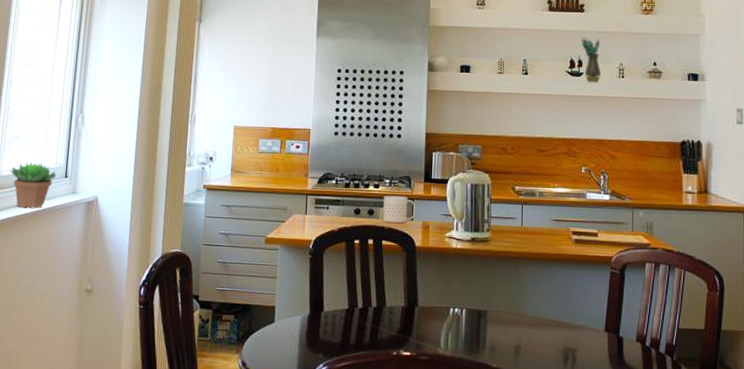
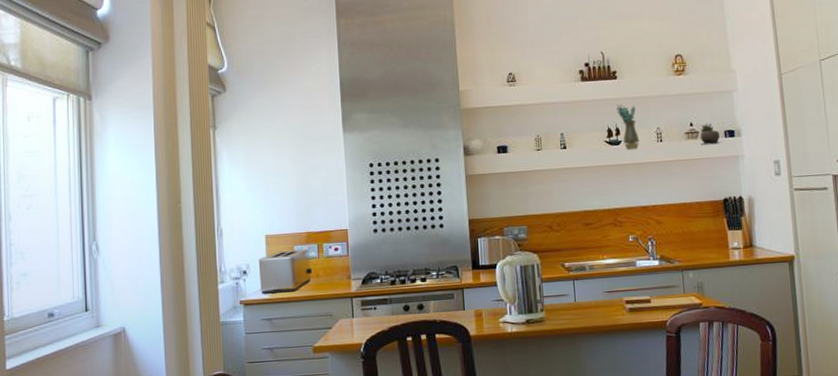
succulent plant: present [10,162,57,209] -> none [21,299,76,350]
toaster: none [223,142,274,183] -> present [258,249,313,294]
mug: present [382,195,416,224] -> none [431,287,467,316]
succulent plant: none [662,64,685,86] -> present [700,123,722,146]

